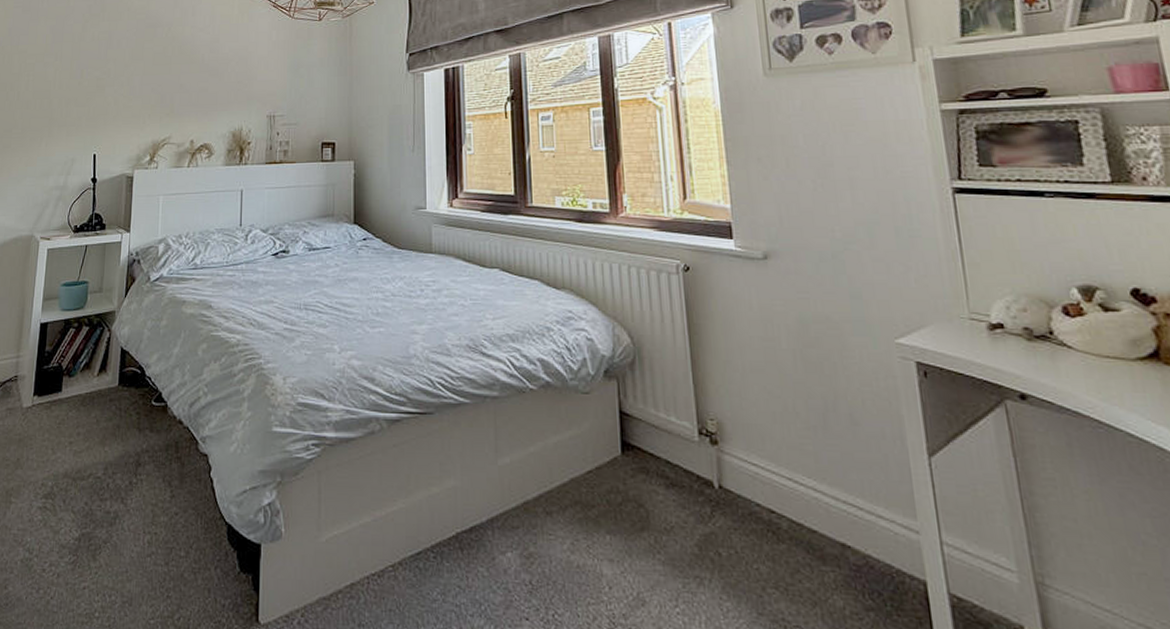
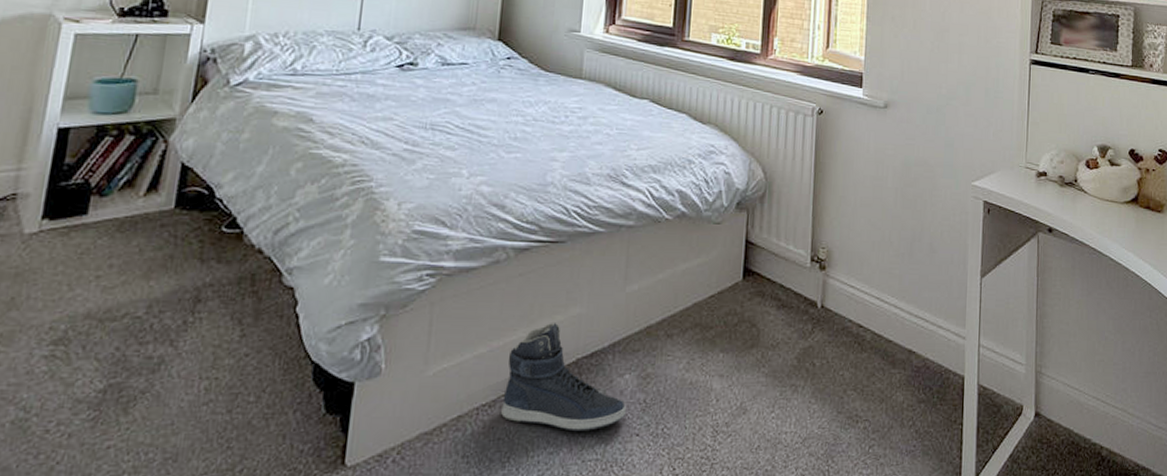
sneaker: none [390,495,512,610] -> present [501,323,626,432]

